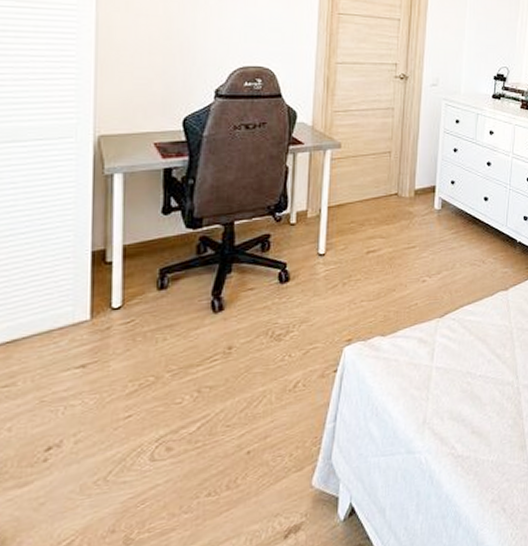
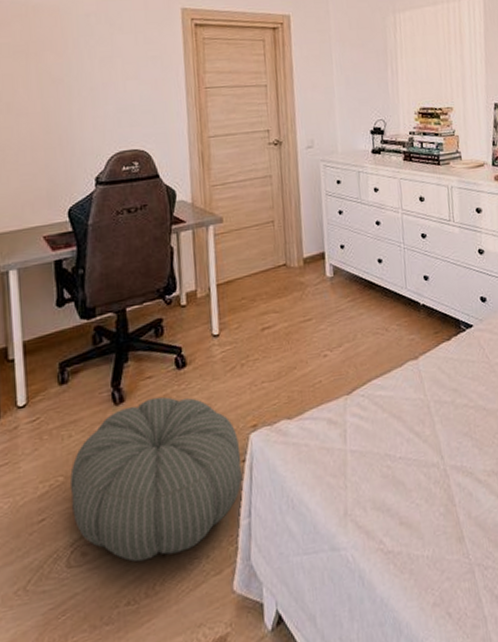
pouf: none [161,308,333,458] -> present [70,396,242,562]

